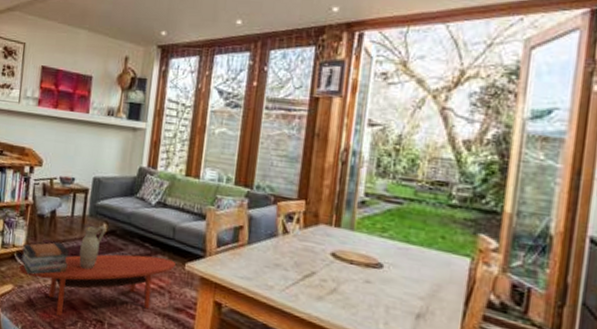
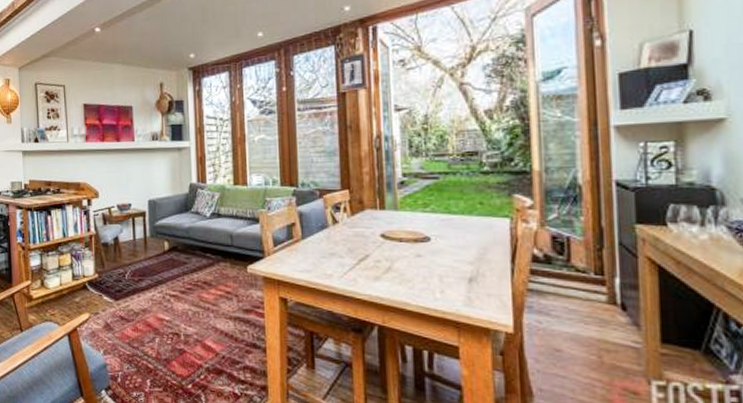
coffee table: present [18,254,177,317] -> none [91,265,239,336]
book stack: present [22,242,69,275] -> none [93,266,138,301]
ceramic jug: present [79,225,106,270] -> none [146,244,168,287]

